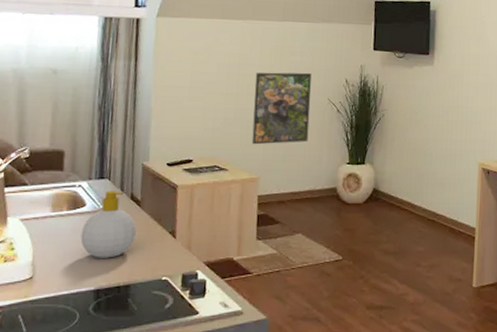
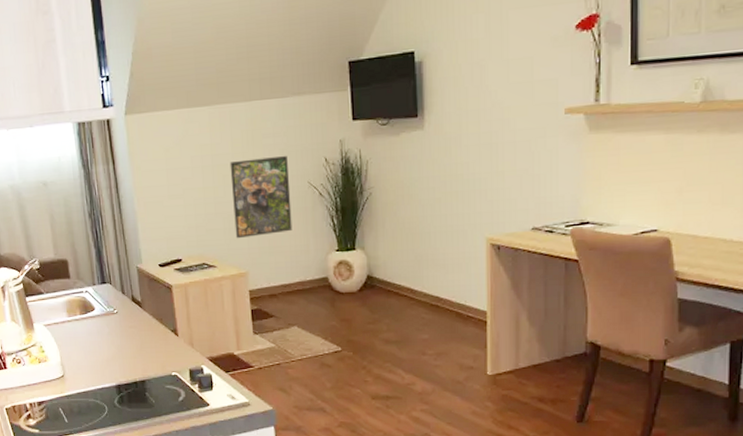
soap bottle: present [80,191,136,258] -> none [95,294,142,357]

